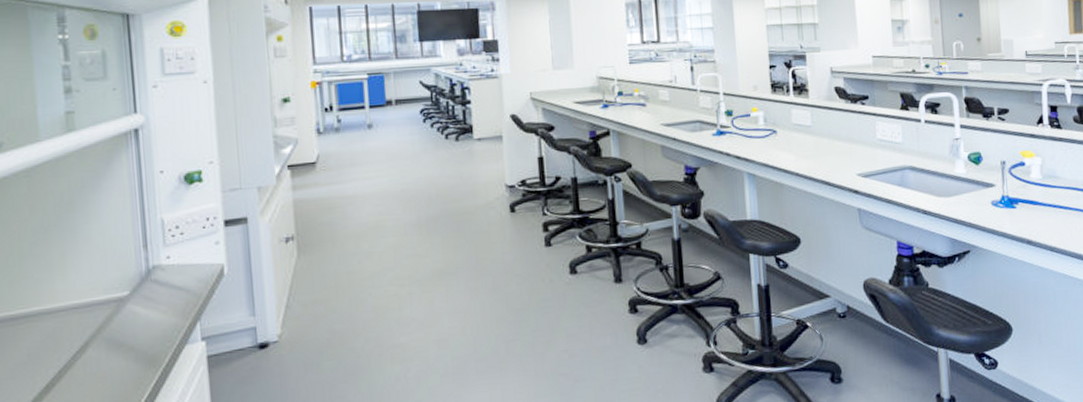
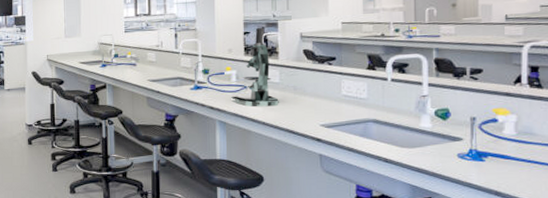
microscope: none [760,61,812,156] -> present [231,28,279,108]

